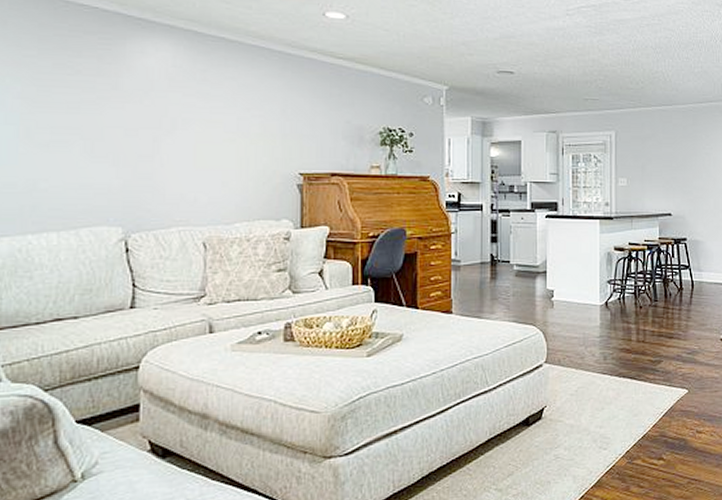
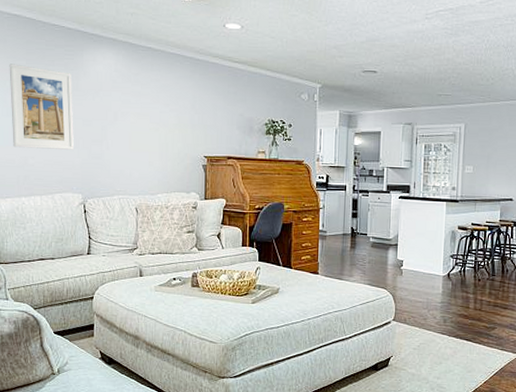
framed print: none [10,53,111,168] -> present [9,63,74,150]

